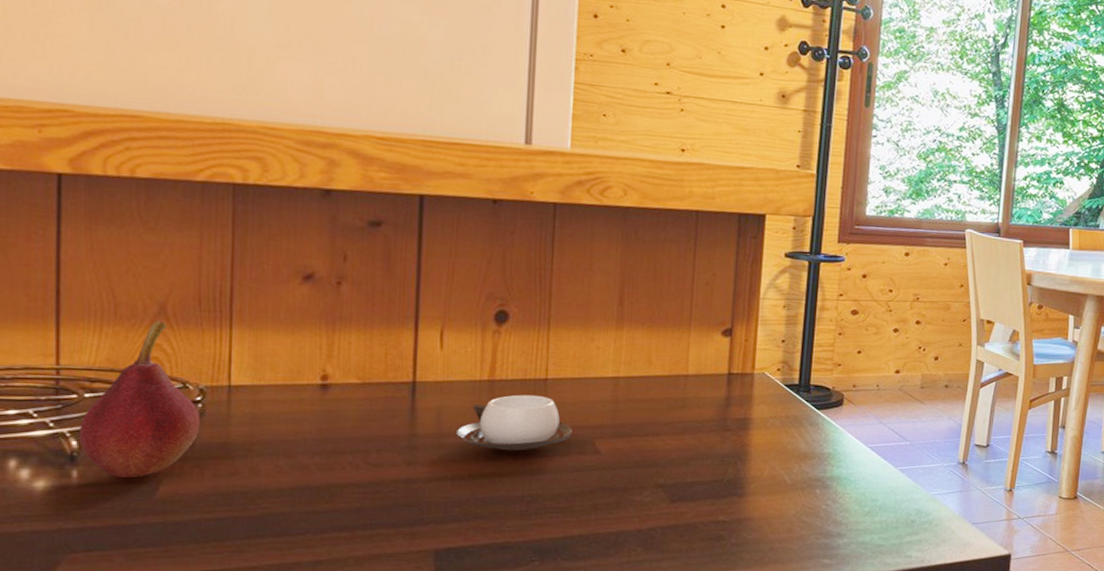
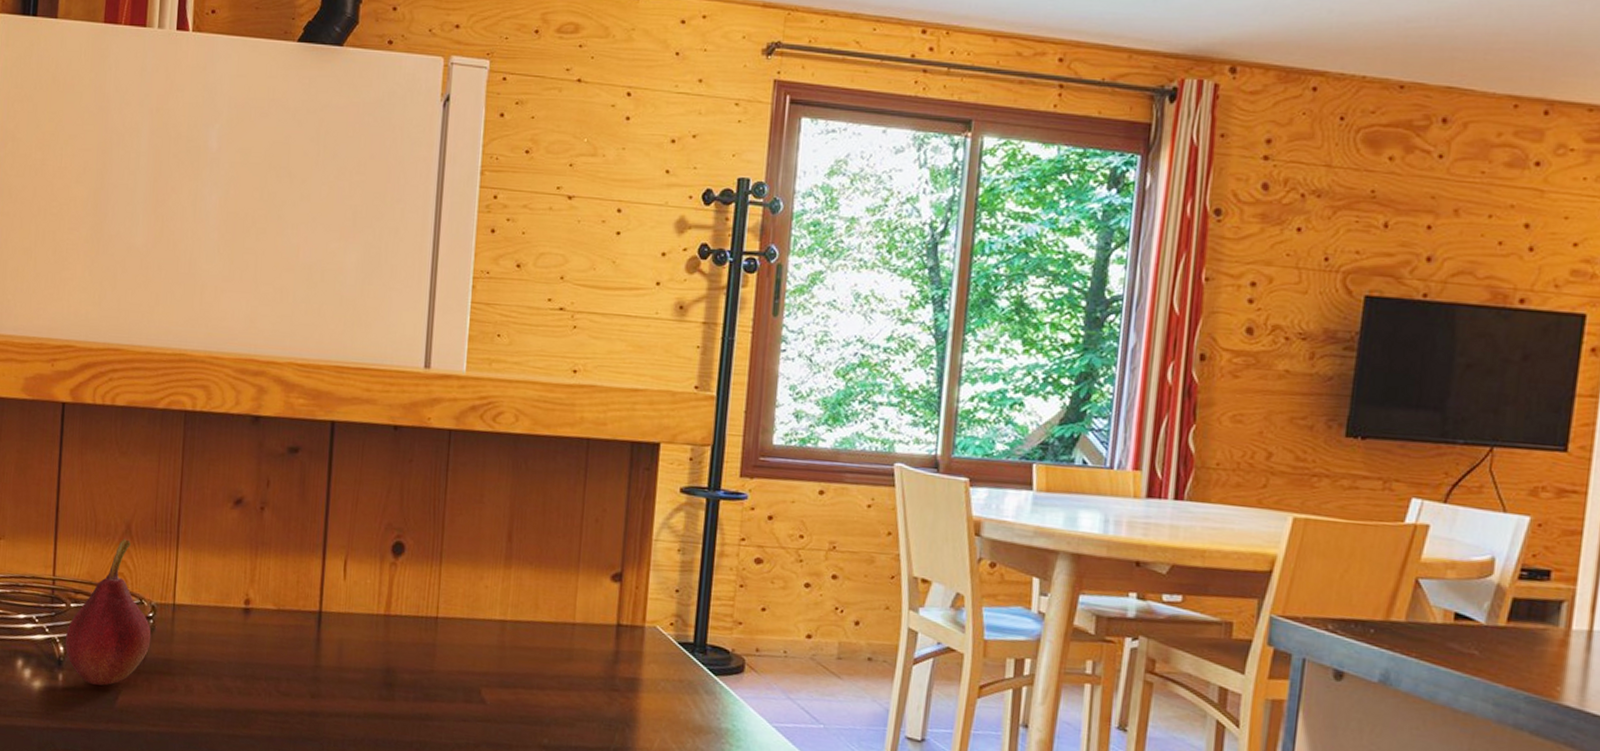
cup: present [455,394,572,451] -> none [354,632,460,693]

